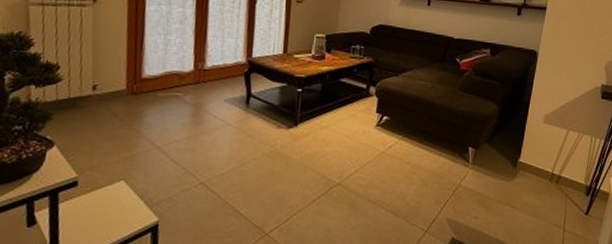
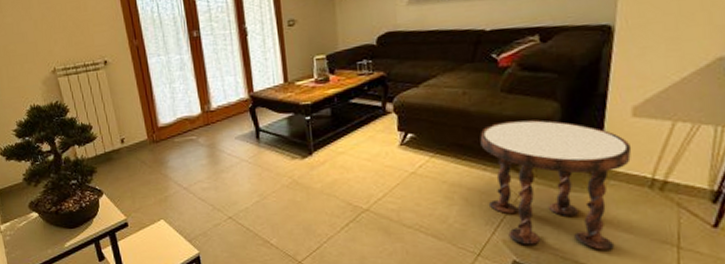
side table: none [439,115,541,230] -> present [480,119,632,250]

